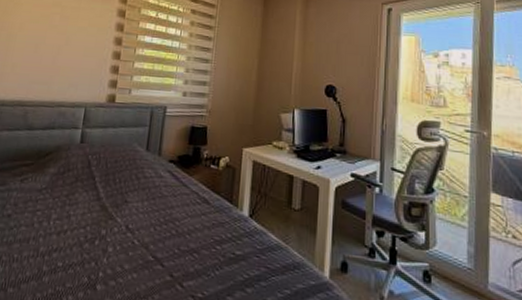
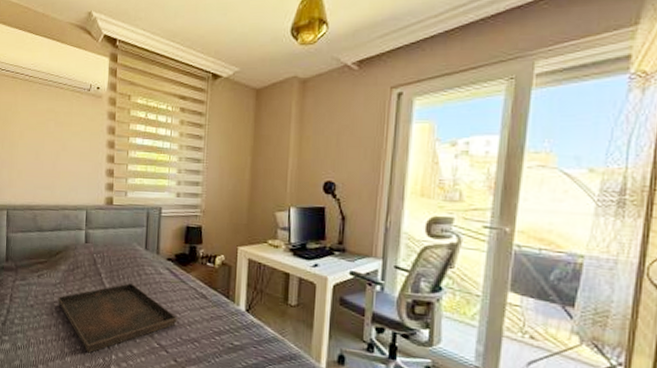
serving tray: none [41,188,177,271] -> present [57,283,178,353]

